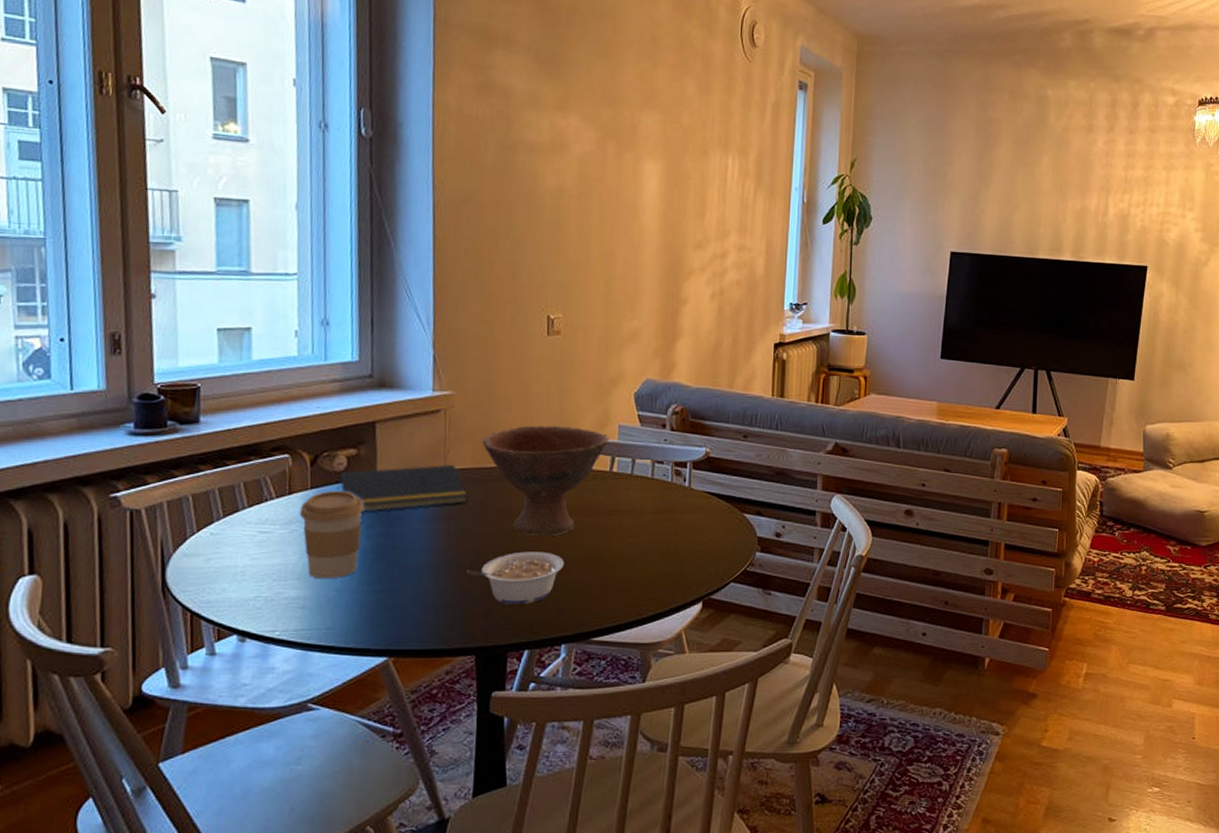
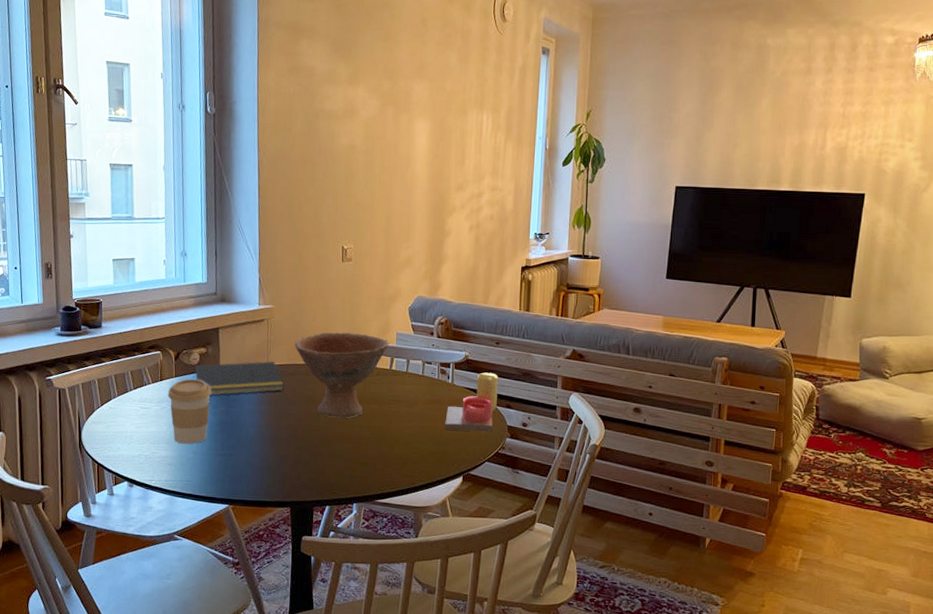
legume: present [466,551,565,605] -> none [283,430,356,471]
candle: none [680,472,746,546] -> present [445,372,498,432]

